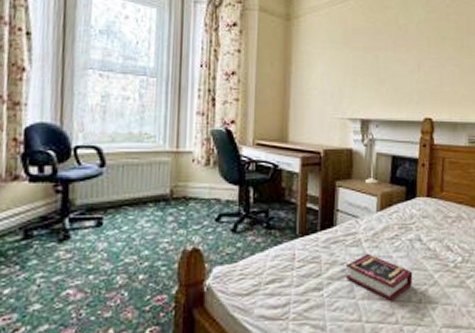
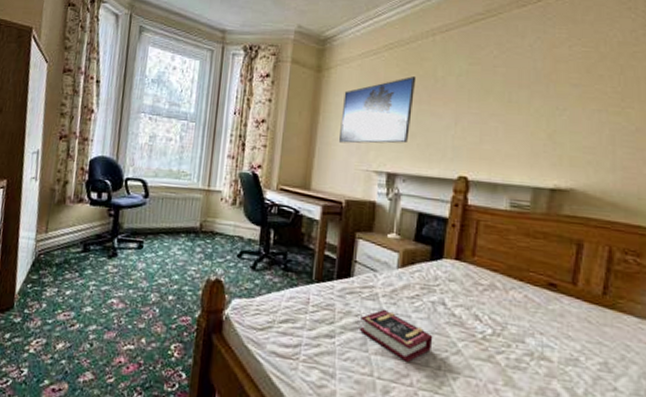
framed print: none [313,24,382,93] -> present [339,76,417,144]

